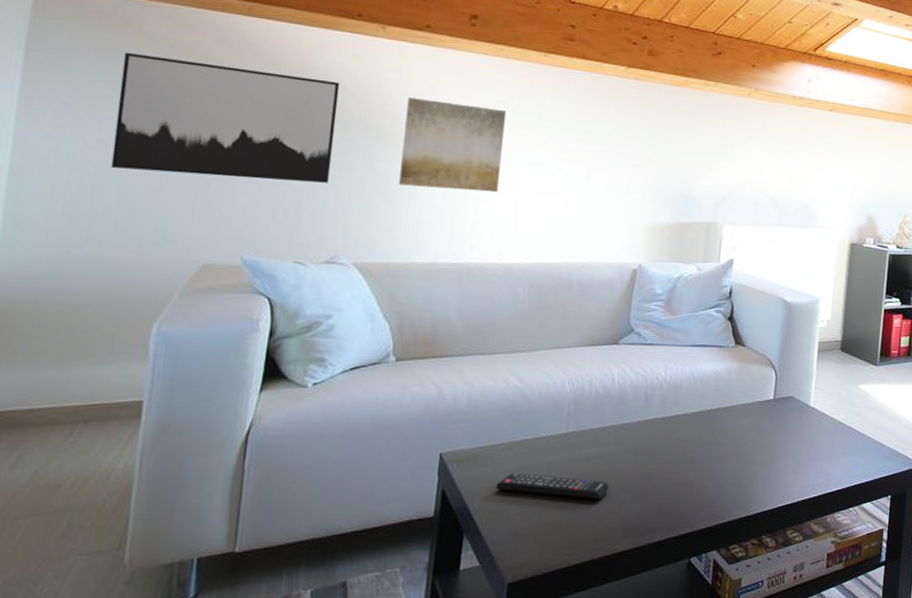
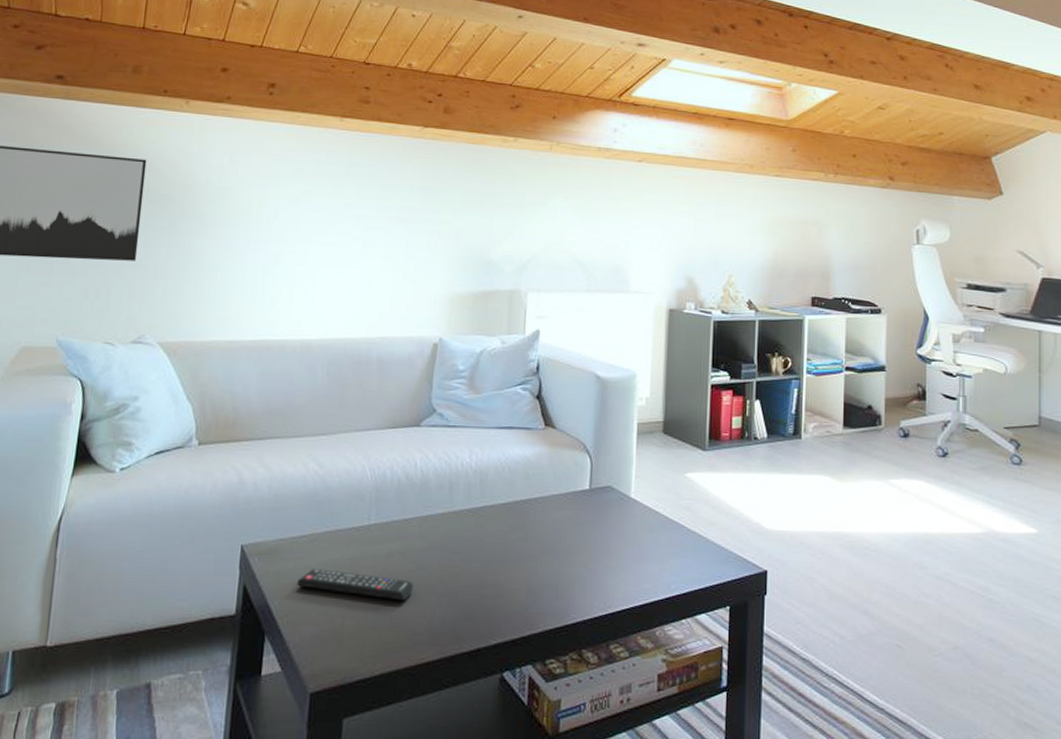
wall art: present [398,97,507,193] -> none [200,171,304,265]

